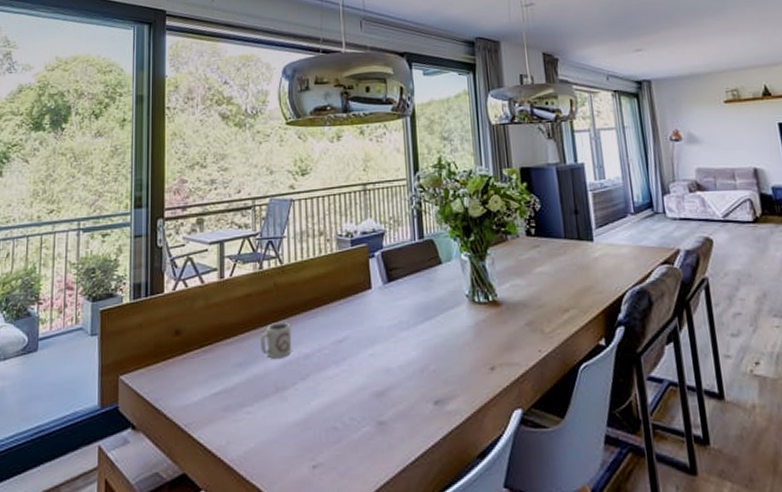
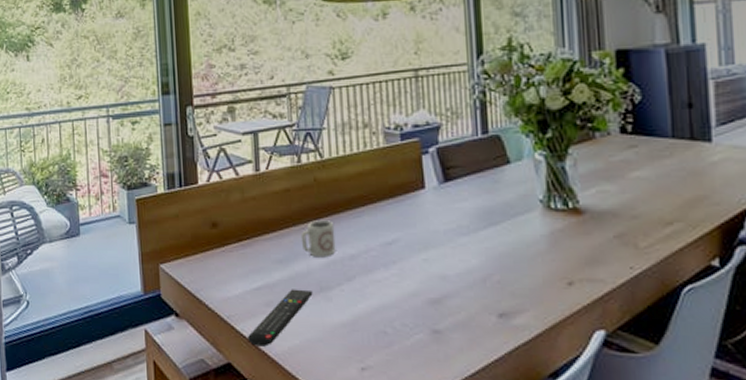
remote control: none [203,391,269,453] -> present [247,289,313,347]

